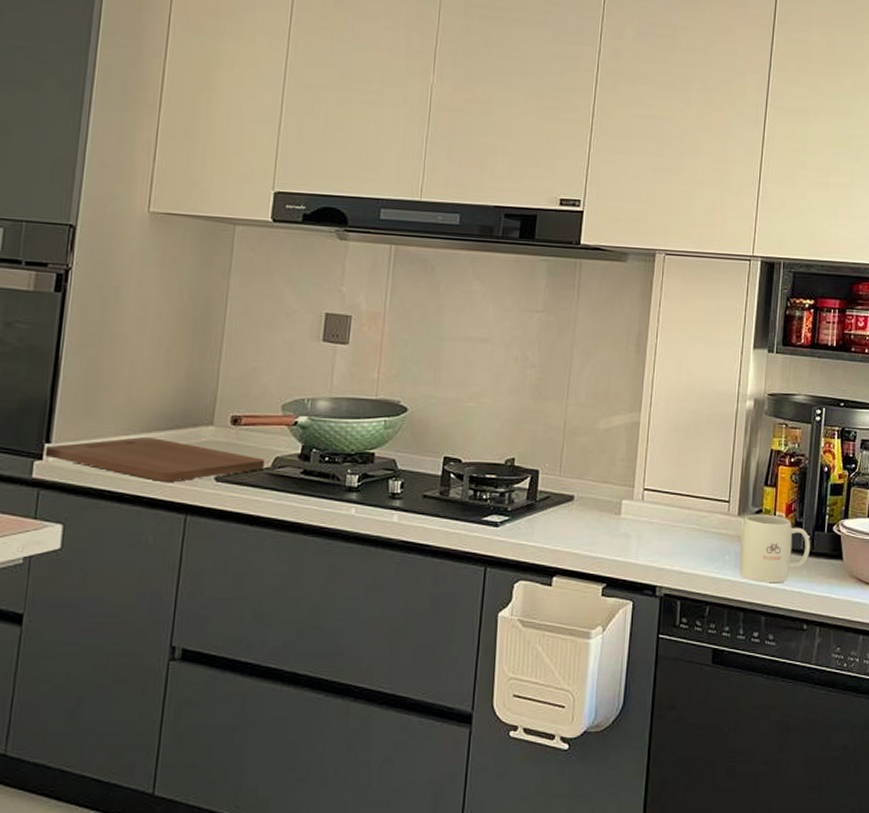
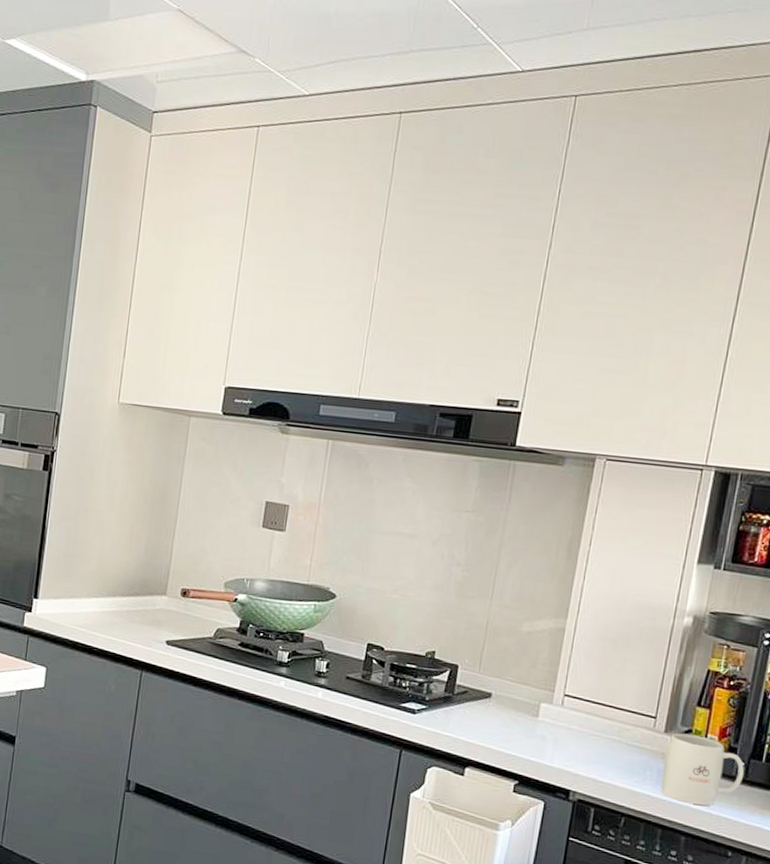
cutting board: present [44,437,266,482] -> none [33,600,209,642]

